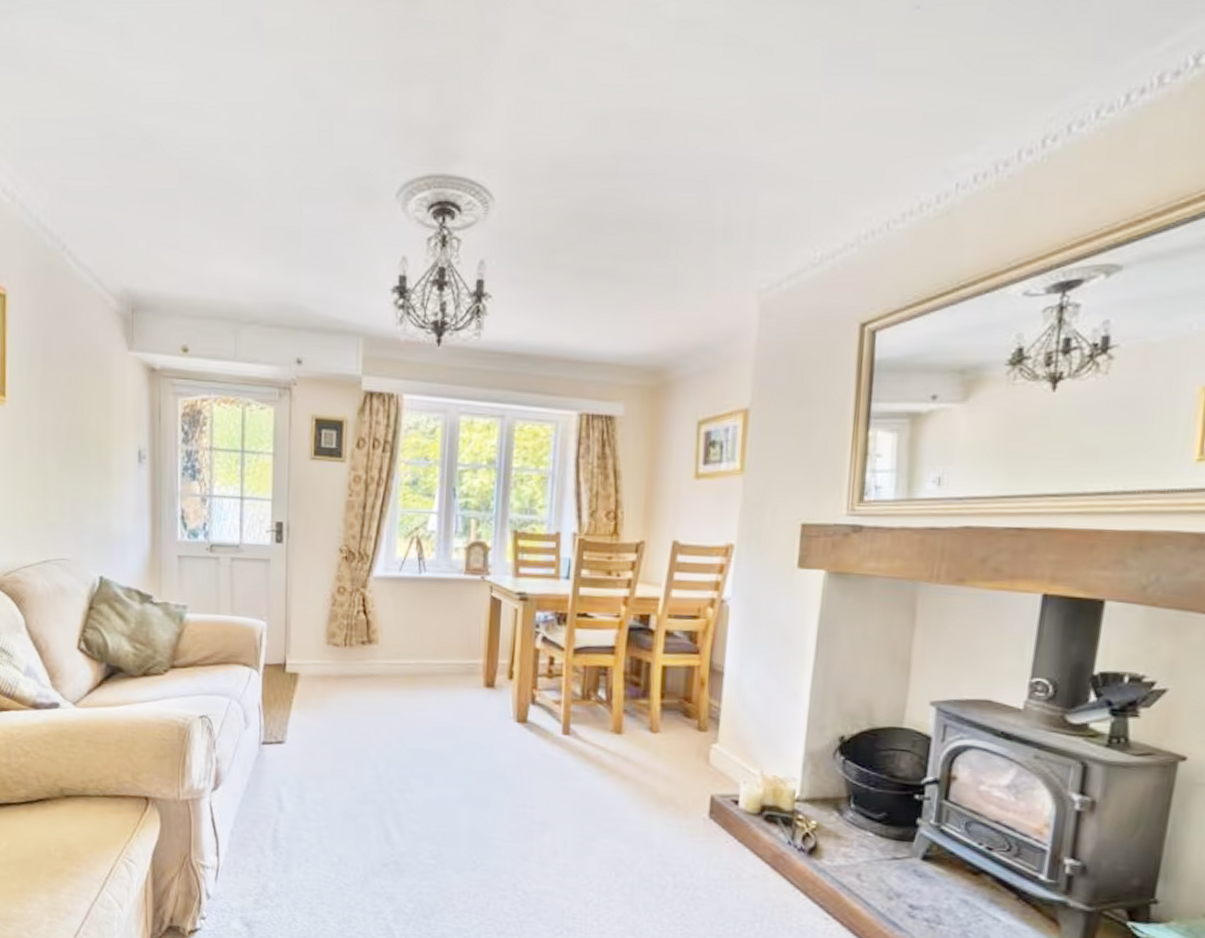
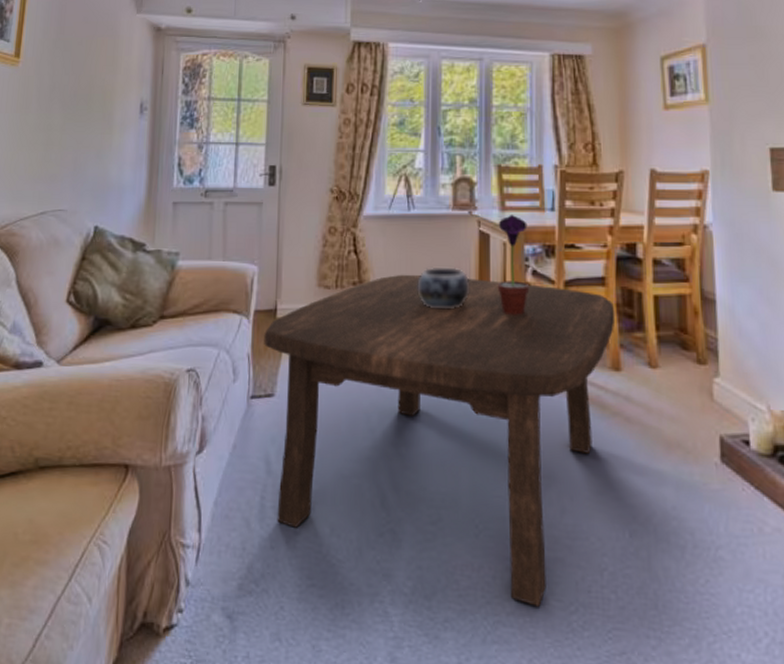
coffee table: none [274,635,622,928] -> present [264,274,616,607]
decorative bowl: none [426,629,479,671] -> present [417,266,470,310]
potted flower: none [506,582,541,679] -> present [497,215,529,315]

